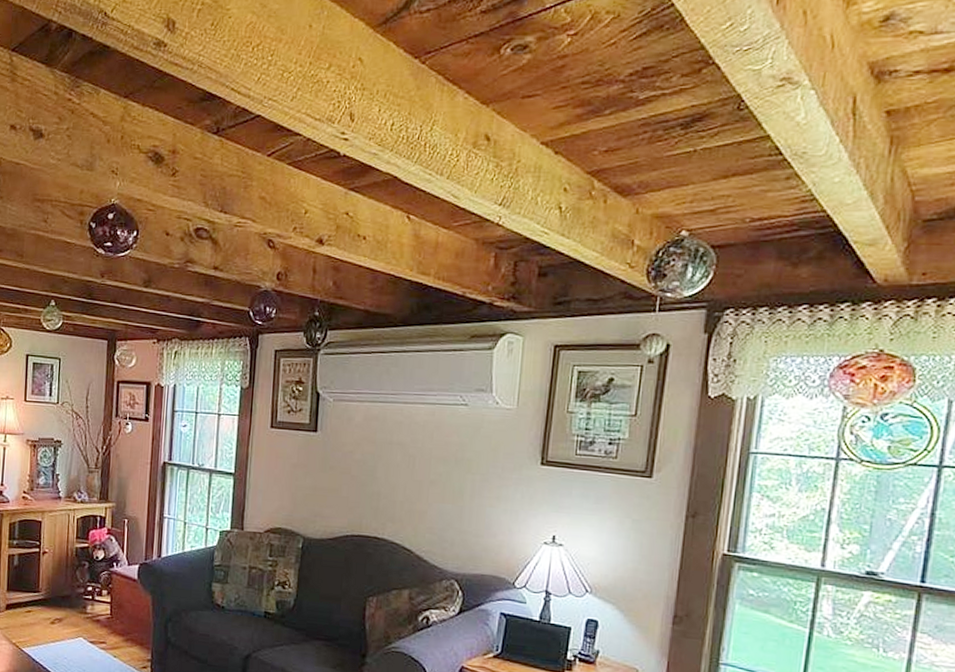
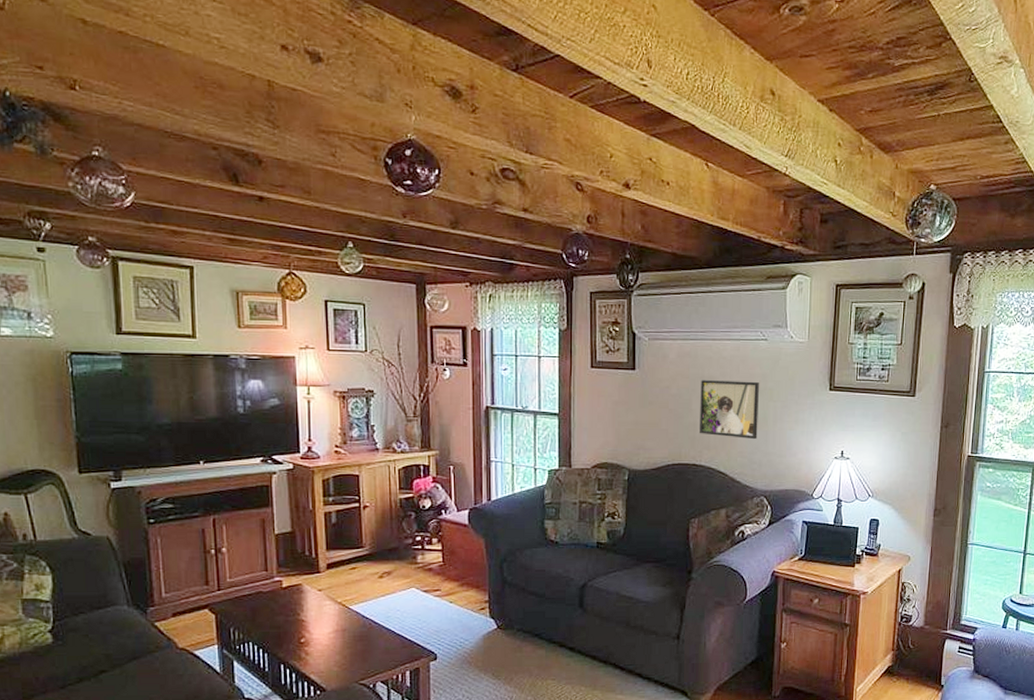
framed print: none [384,446,456,515] -> present [700,380,759,440]

